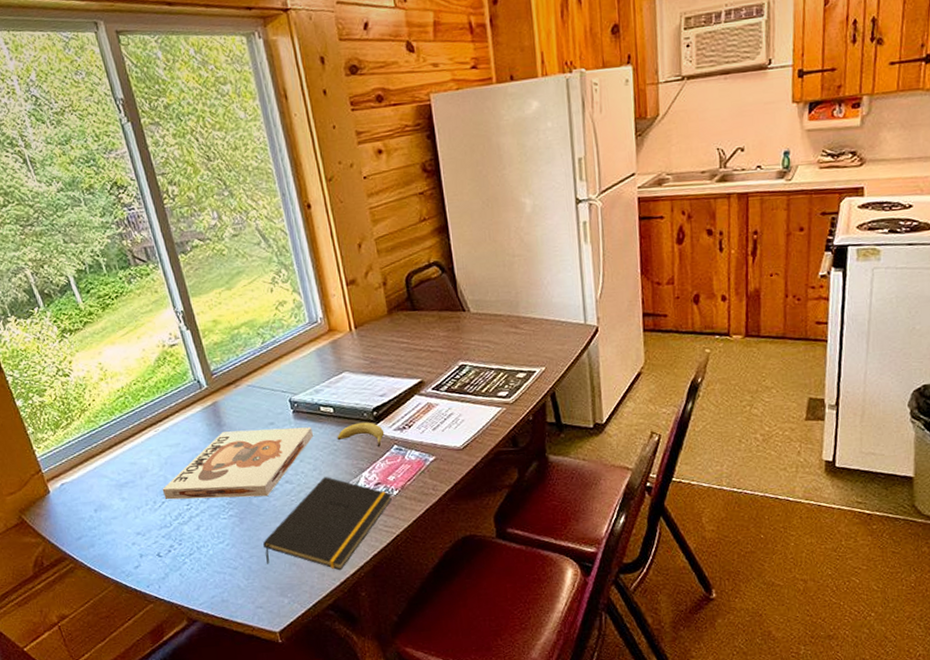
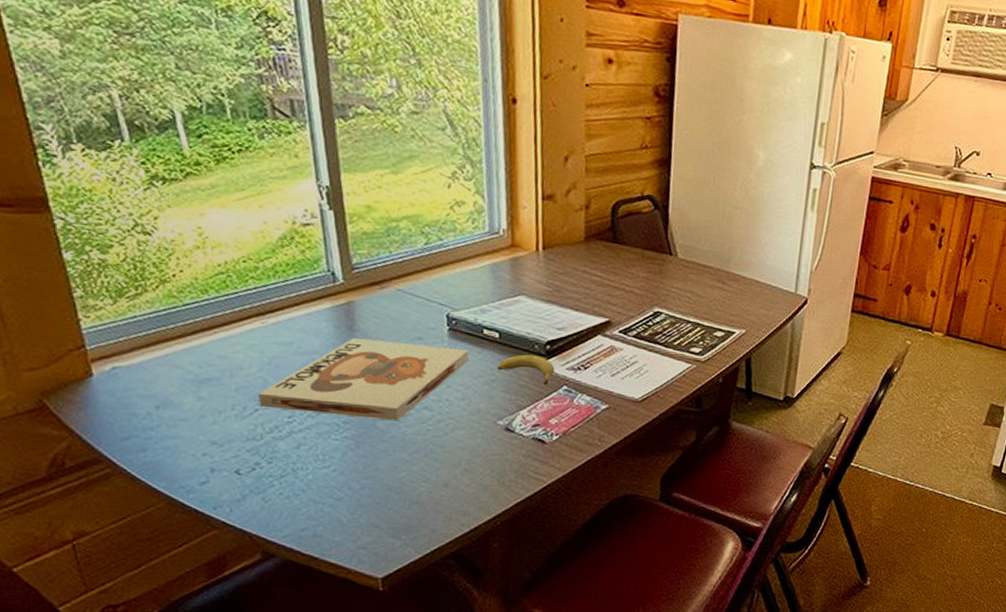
notepad: present [263,477,392,571] -> none [380,409,551,516]

